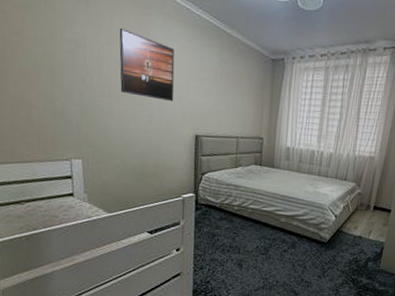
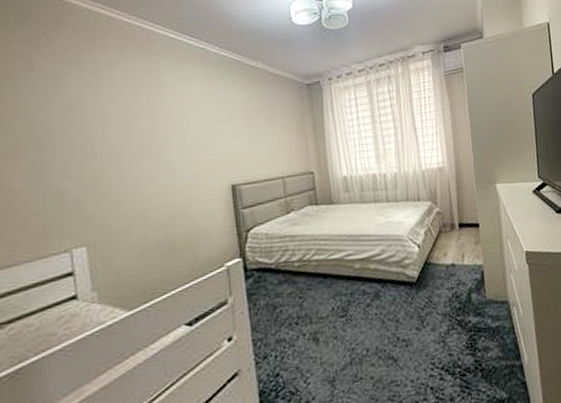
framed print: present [119,27,175,101] -> none [123,80,199,154]

